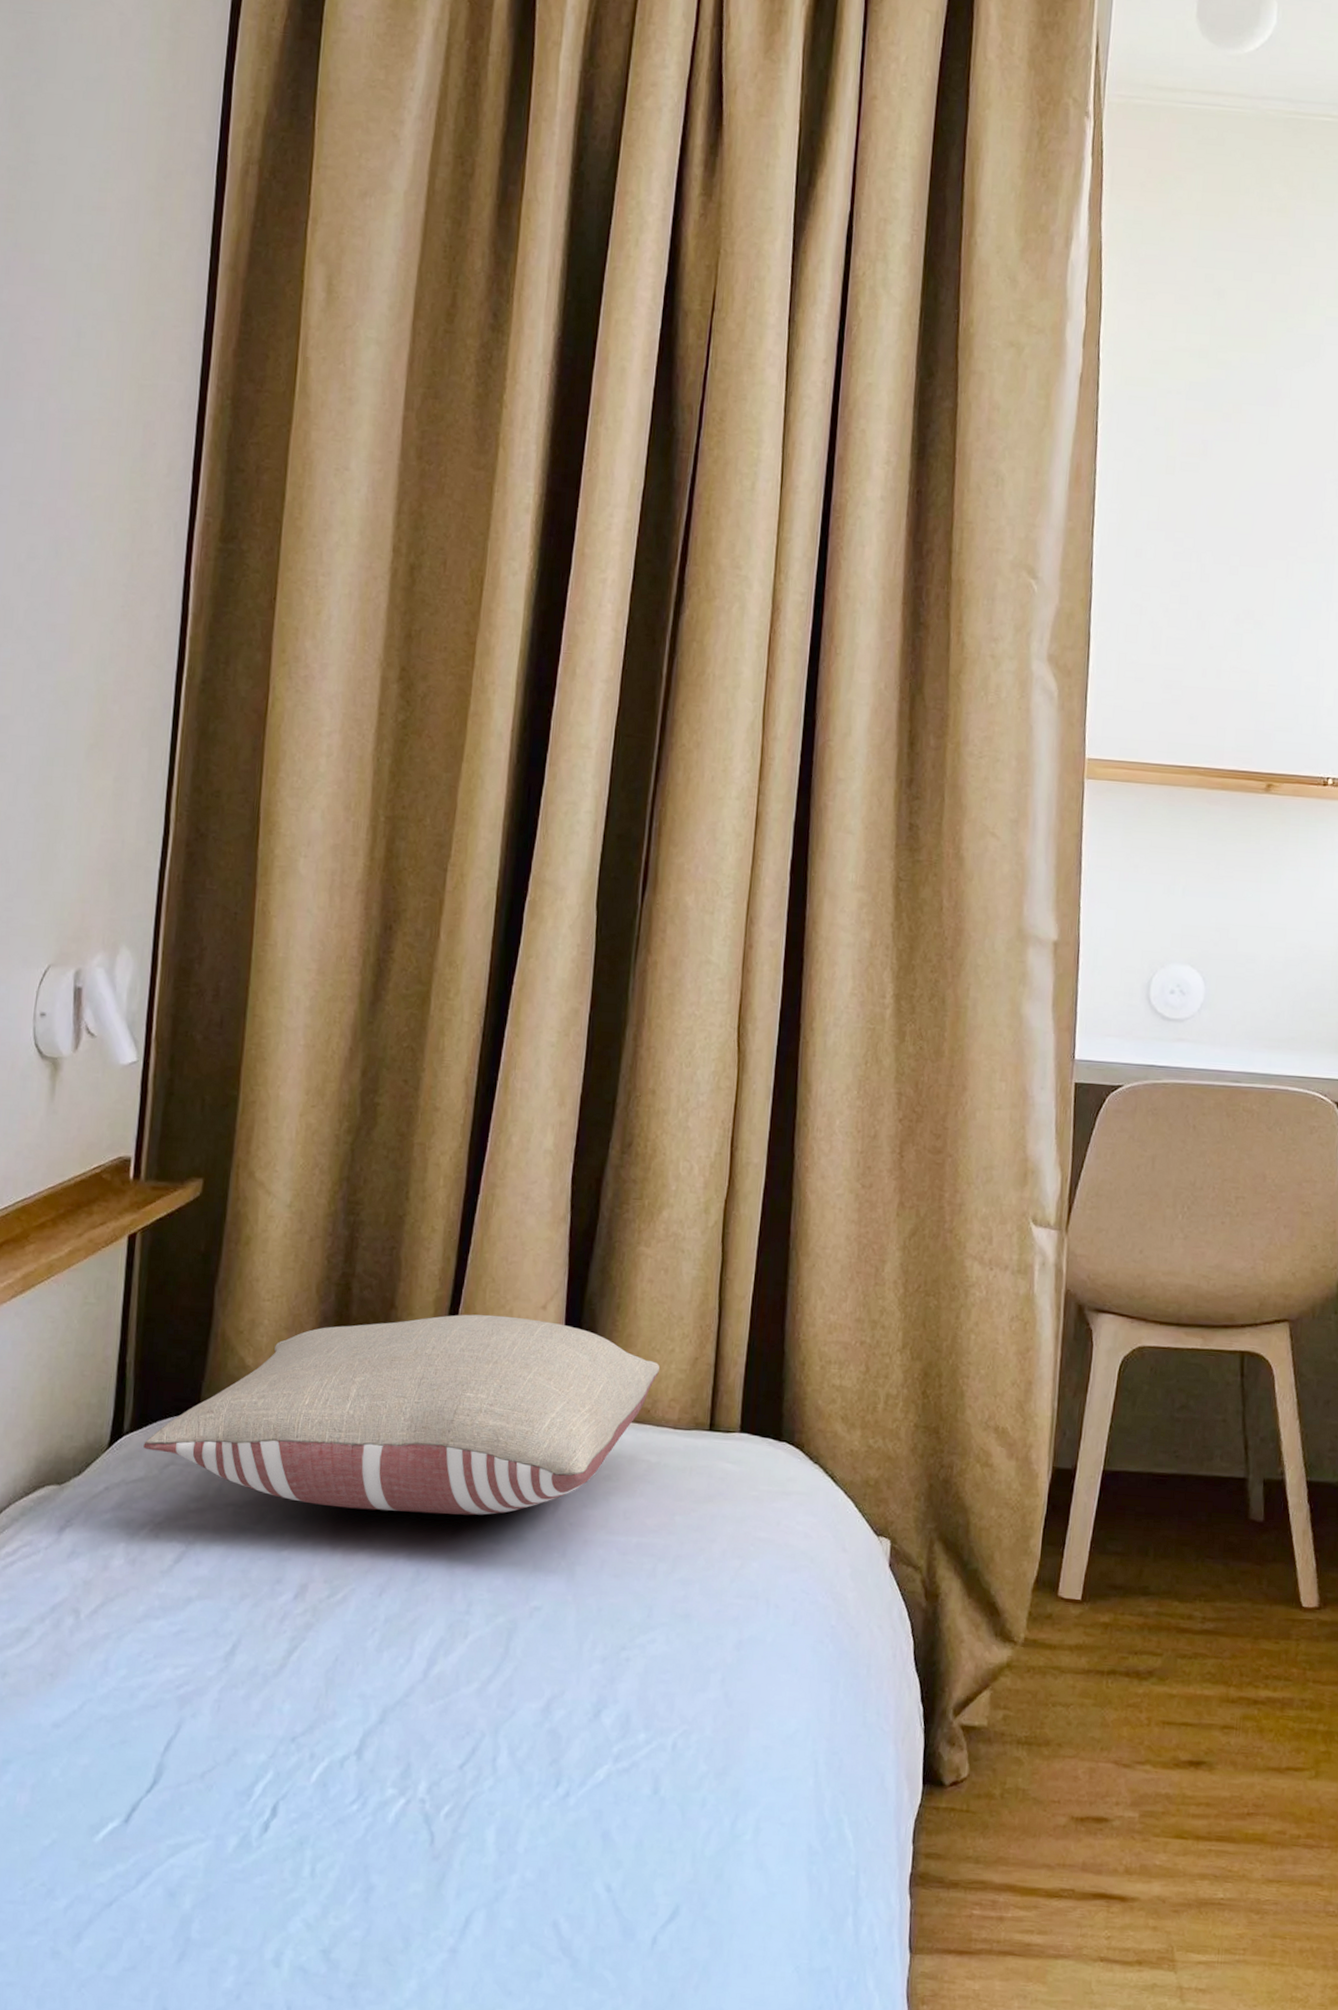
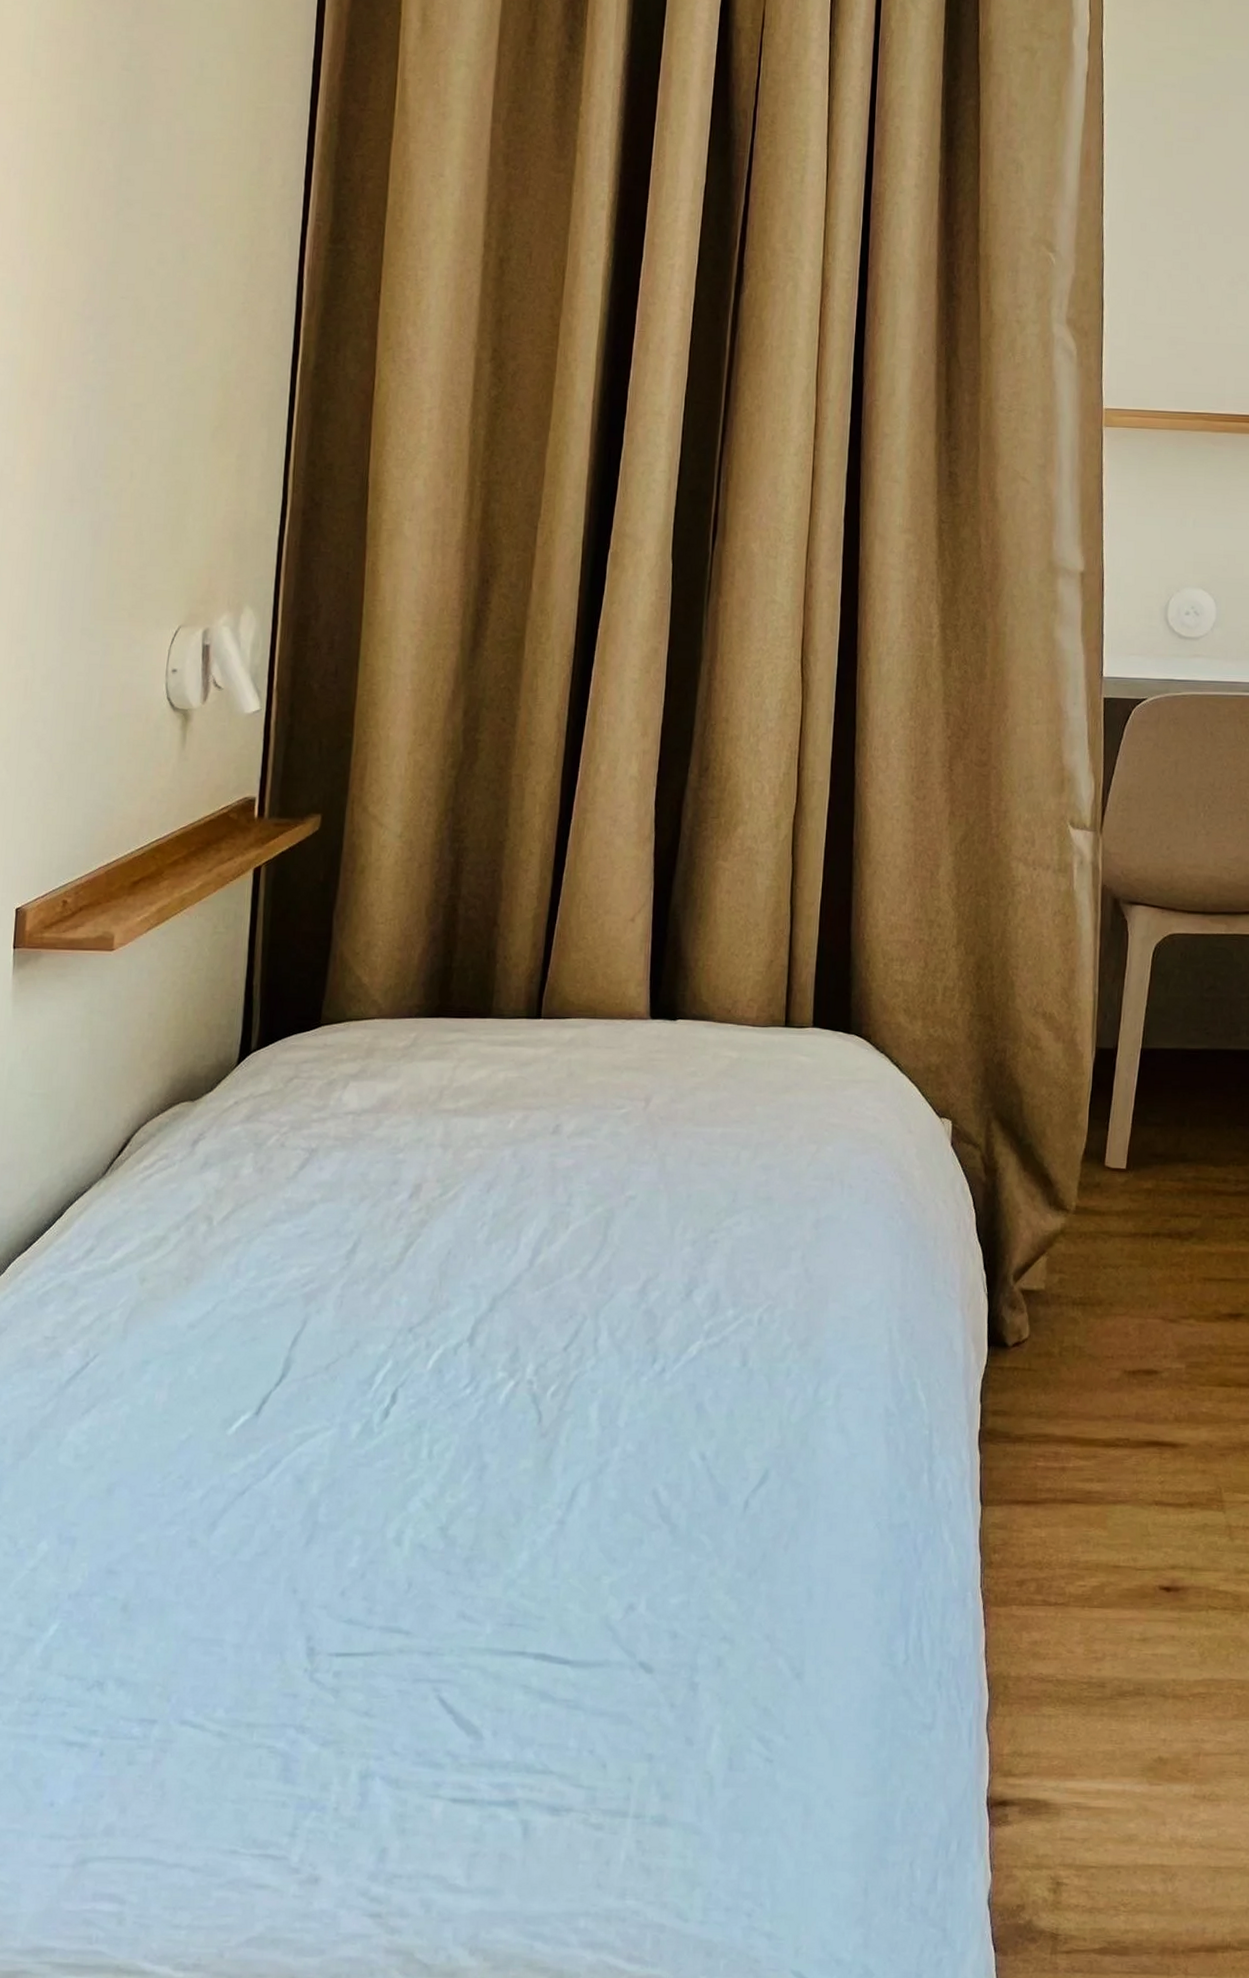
pillow: present [143,1314,660,1516] -> none [269,928,739,1114]

